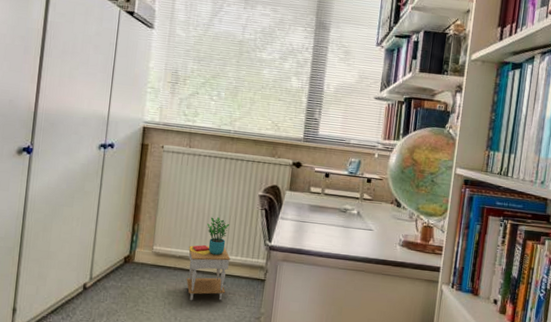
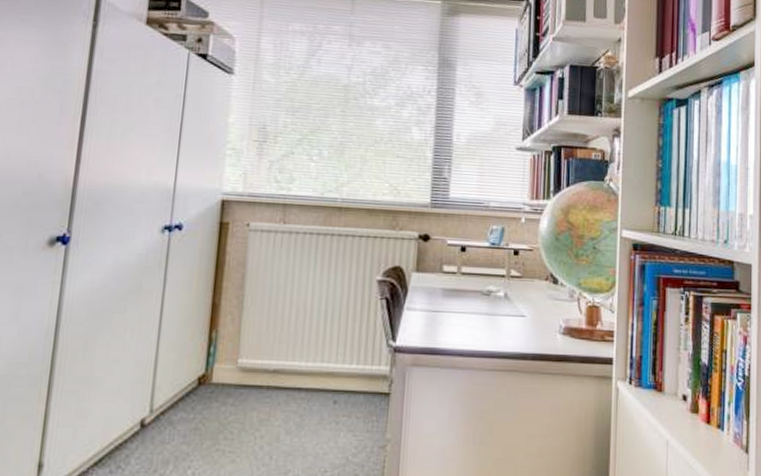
side table: present [186,217,231,301] -> none [284,313,343,431]

